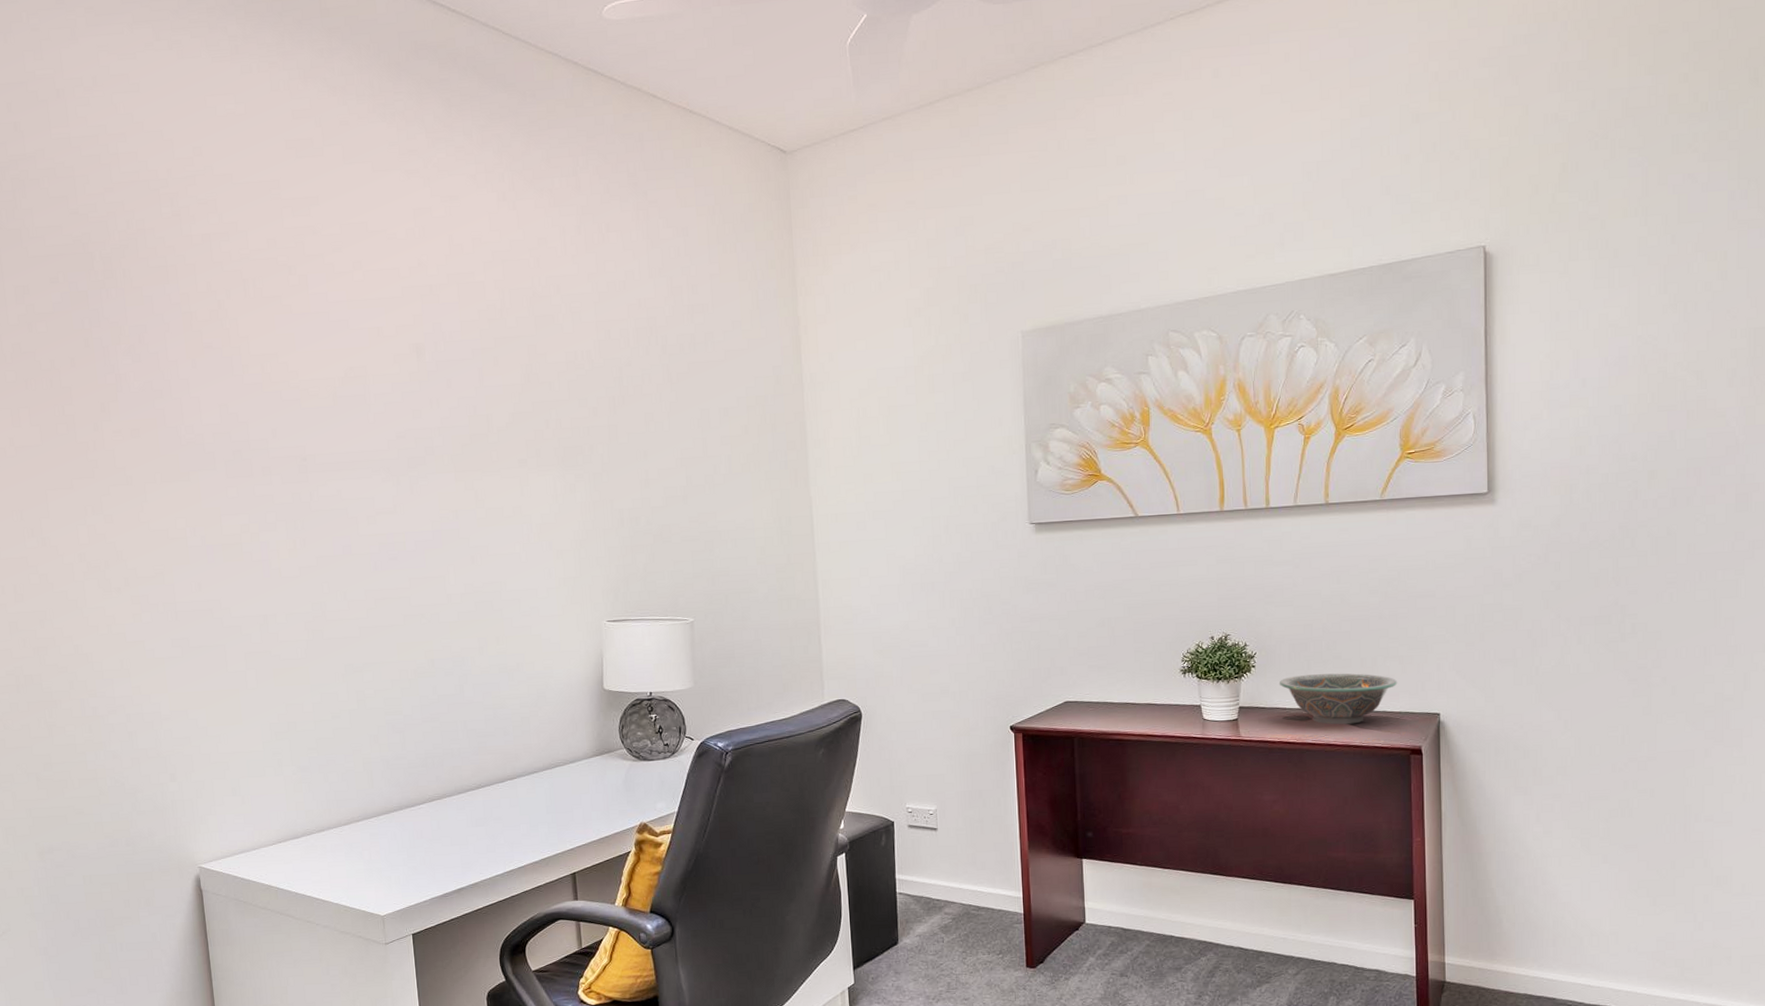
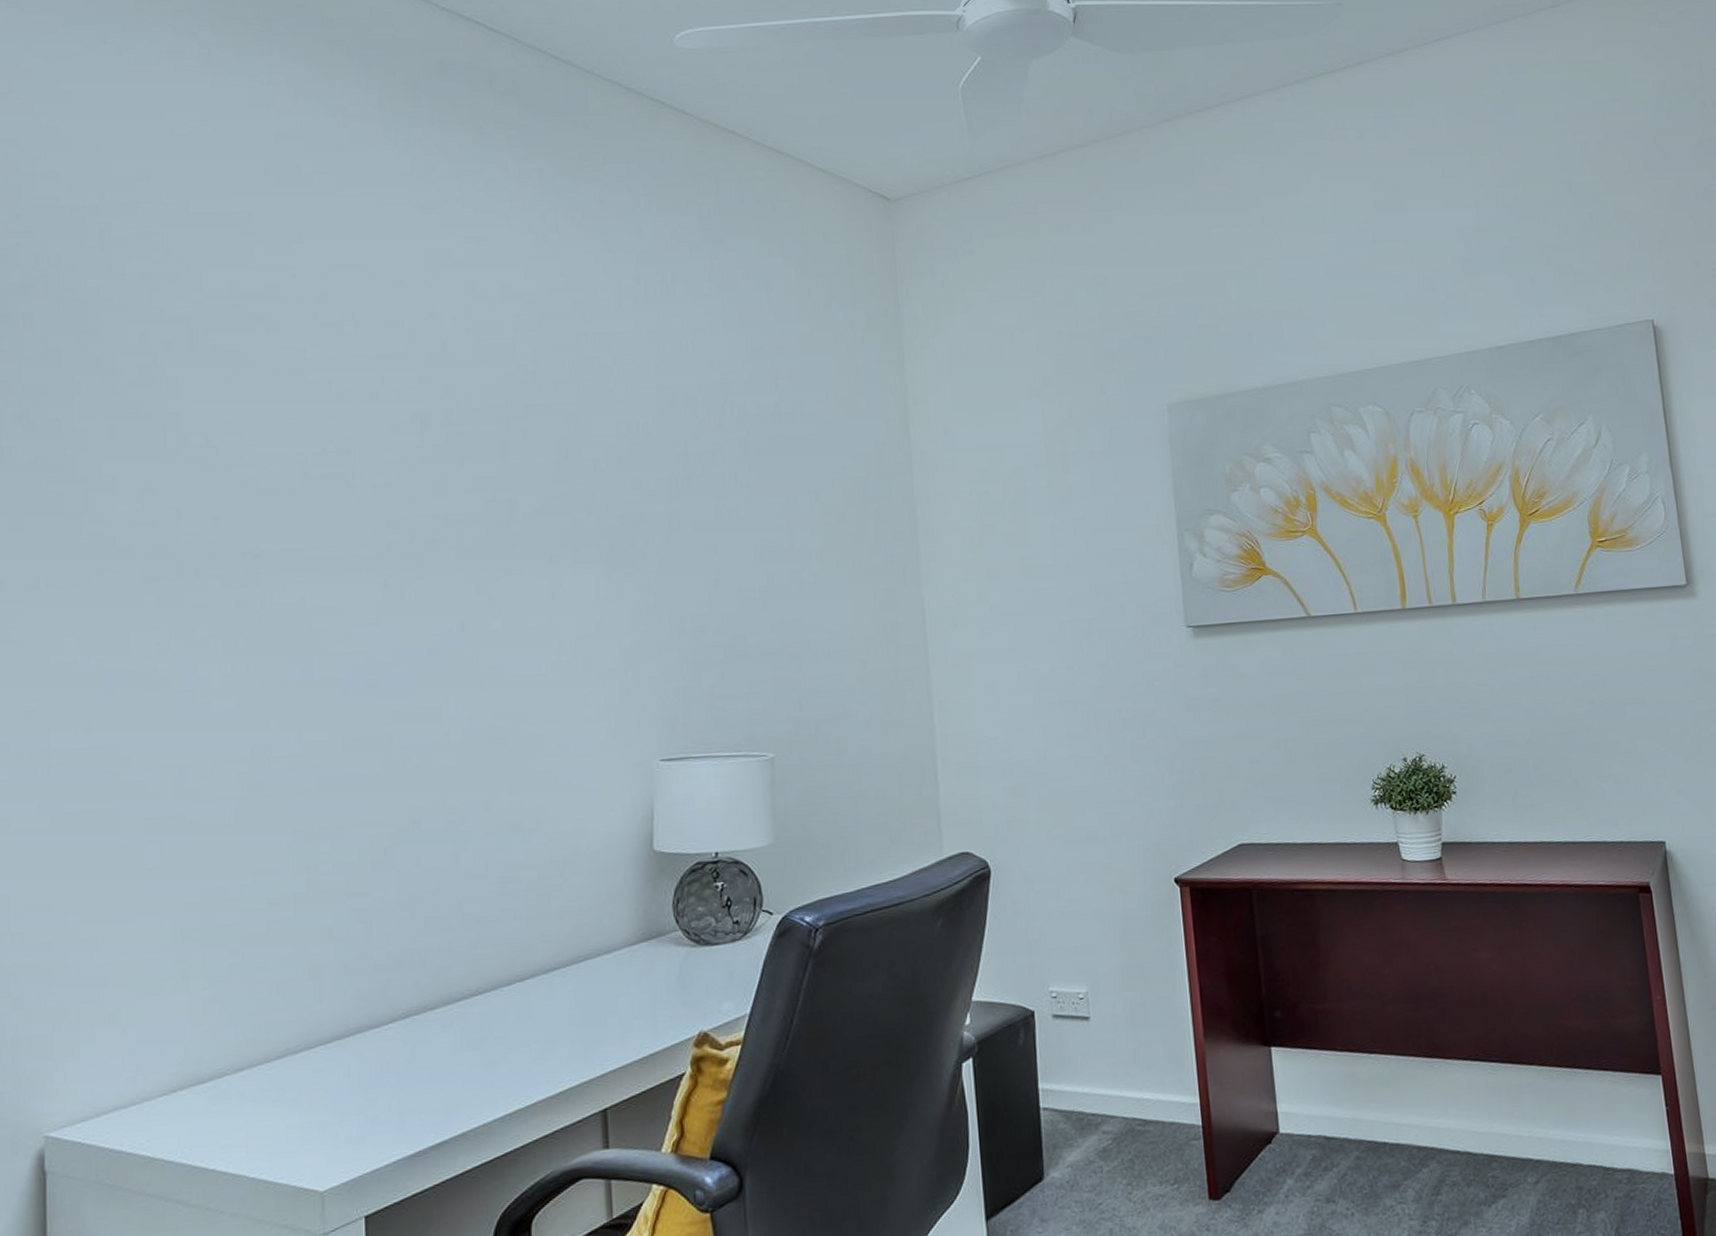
decorative bowl: present [1279,673,1398,725] -> none [1484,797,1616,861]

